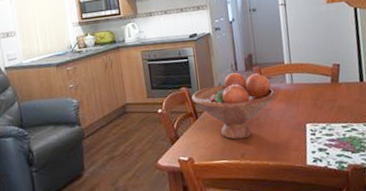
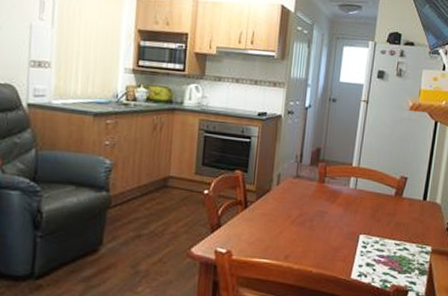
fruit bowl: present [191,72,276,140] -> none [245,164,336,240]

